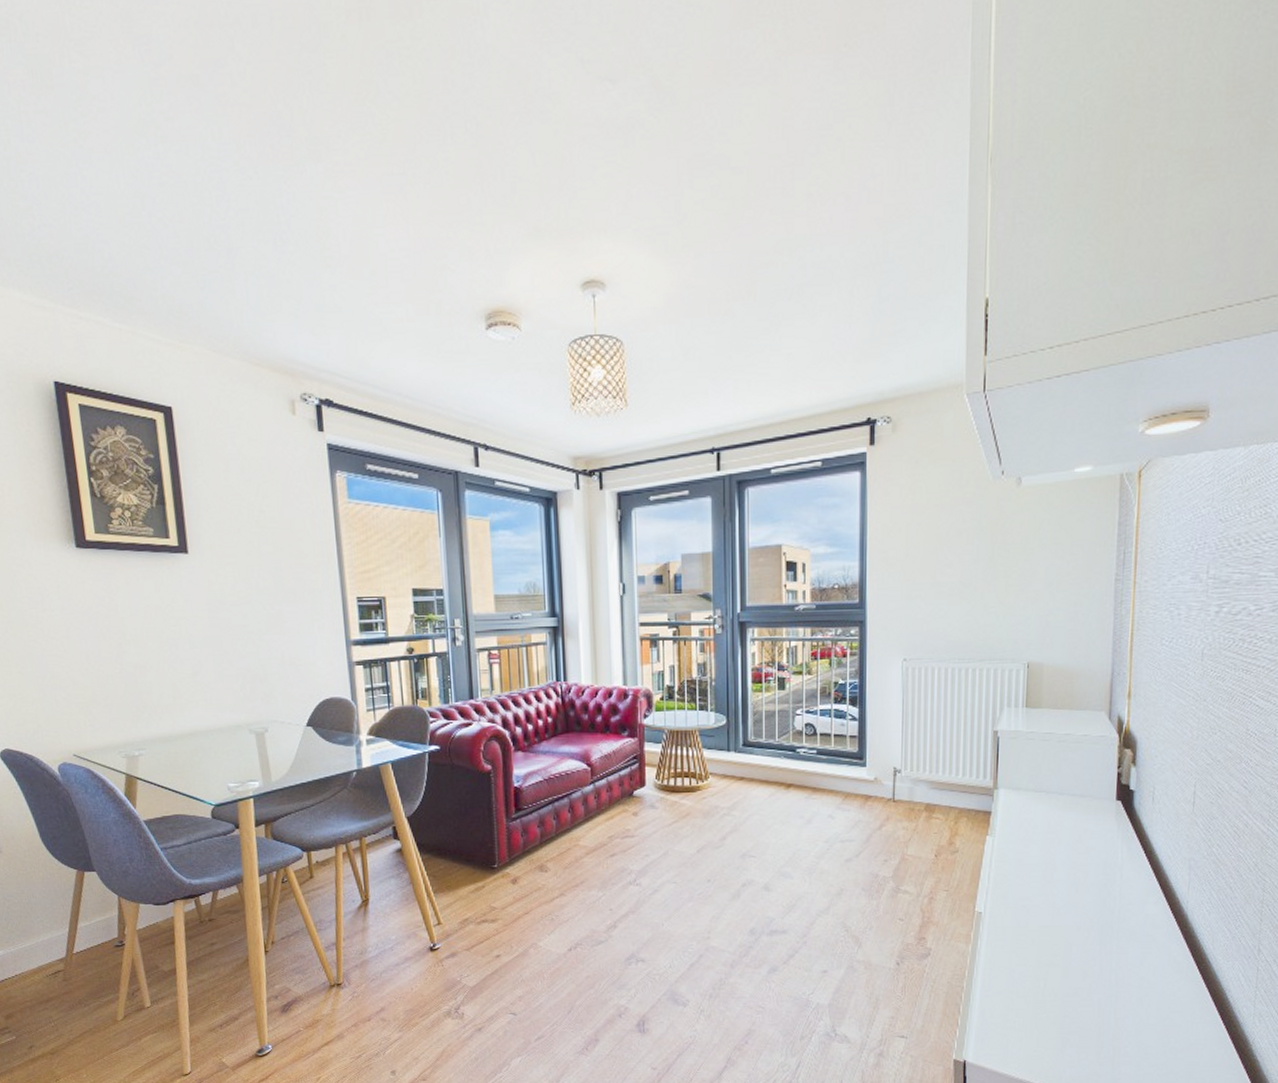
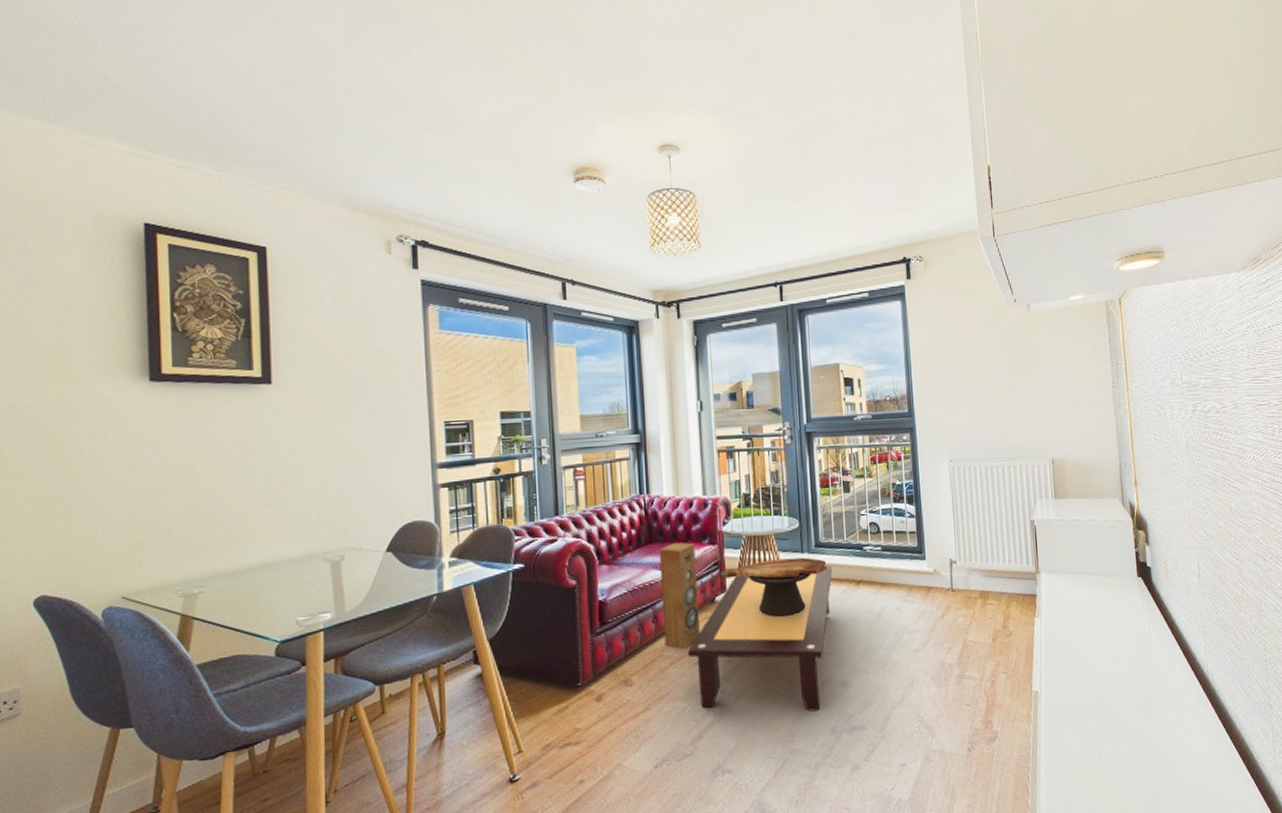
speaker: none [576,733,618,840] -> present [659,542,701,649]
coffee table: none [604,766,760,912] -> present [688,565,833,712]
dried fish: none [638,756,755,817] -> present [719,557,827,618]

